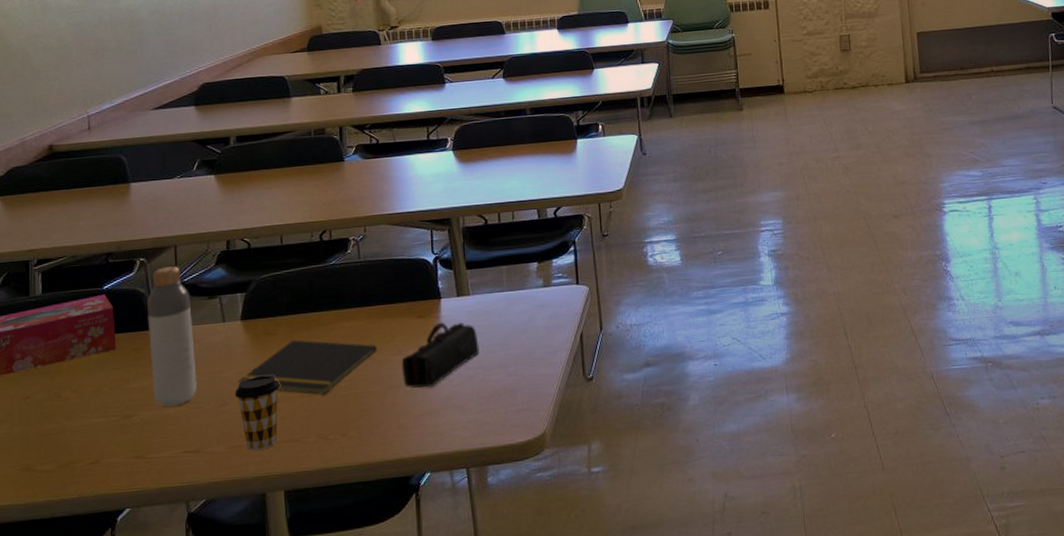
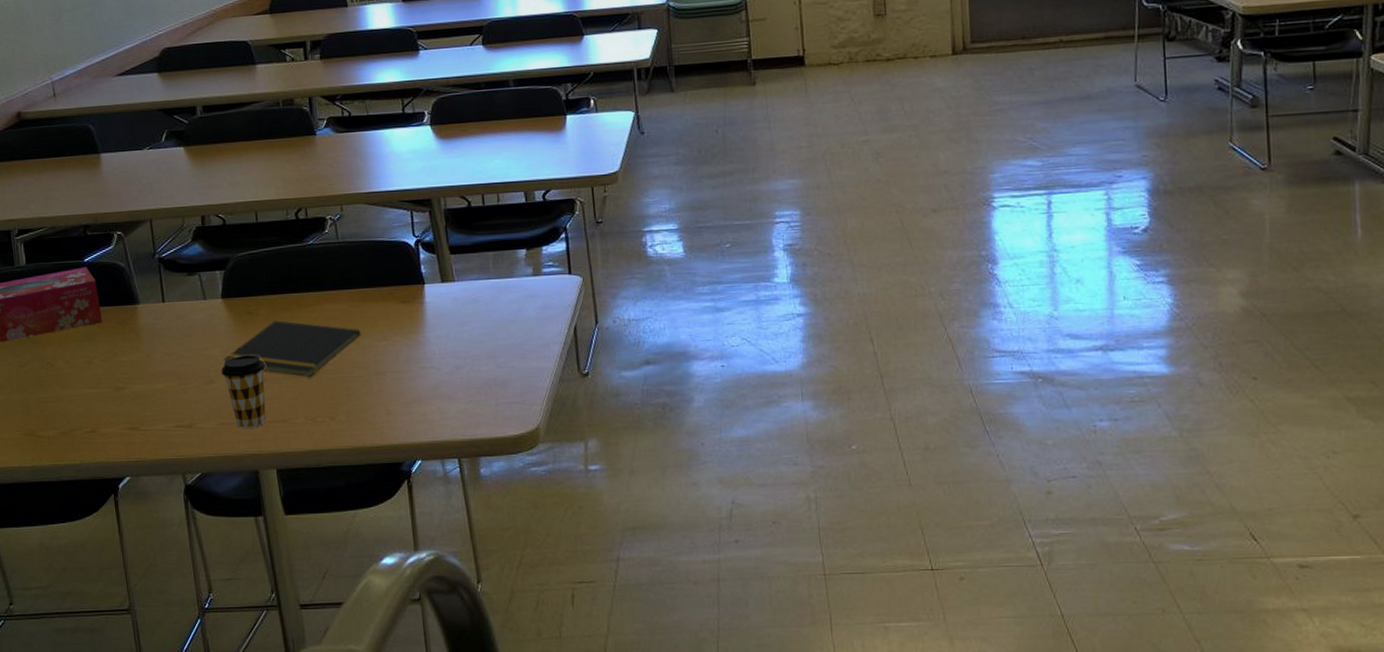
bottle: present [147,266,197,407] -> none [128,241,184,381]
pencil case: present [401,322,479,389] -> none [386,308,467,376]

